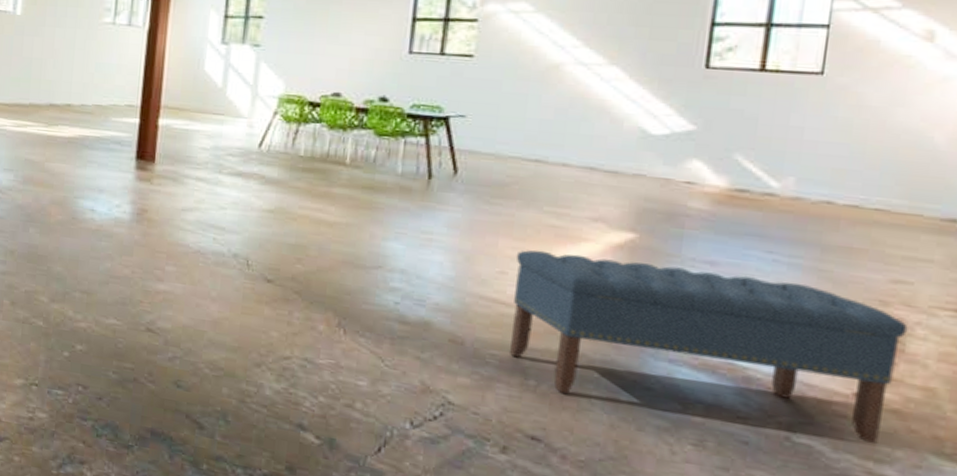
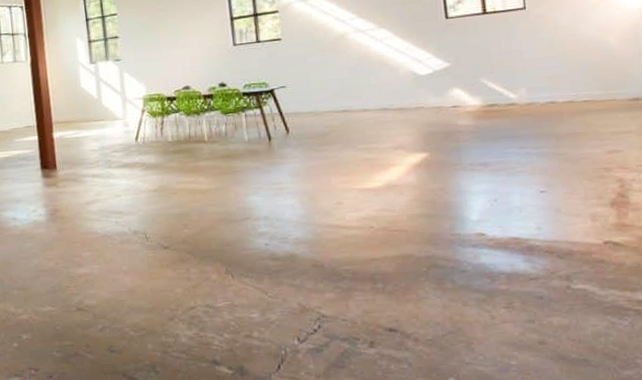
bench: present [508,250,908,444] -> none [346,167,629,289]

